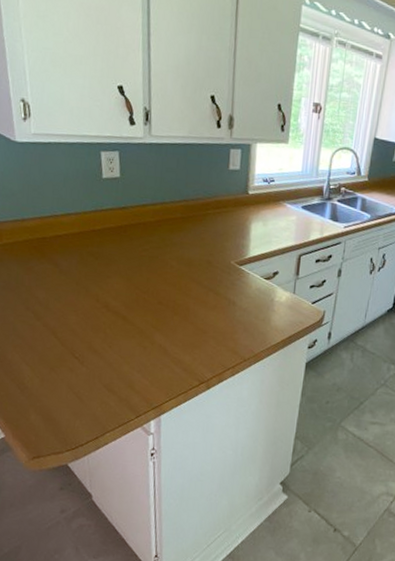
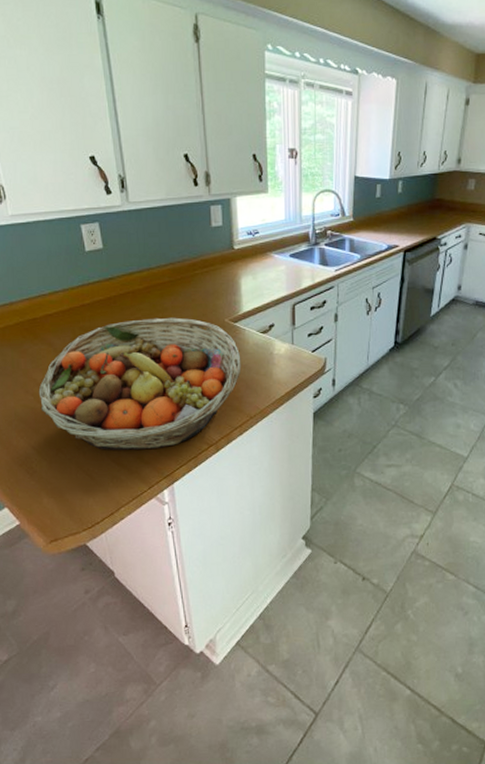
fruit basket: none [39,251,242,380] -> present [38,317,242,450]

